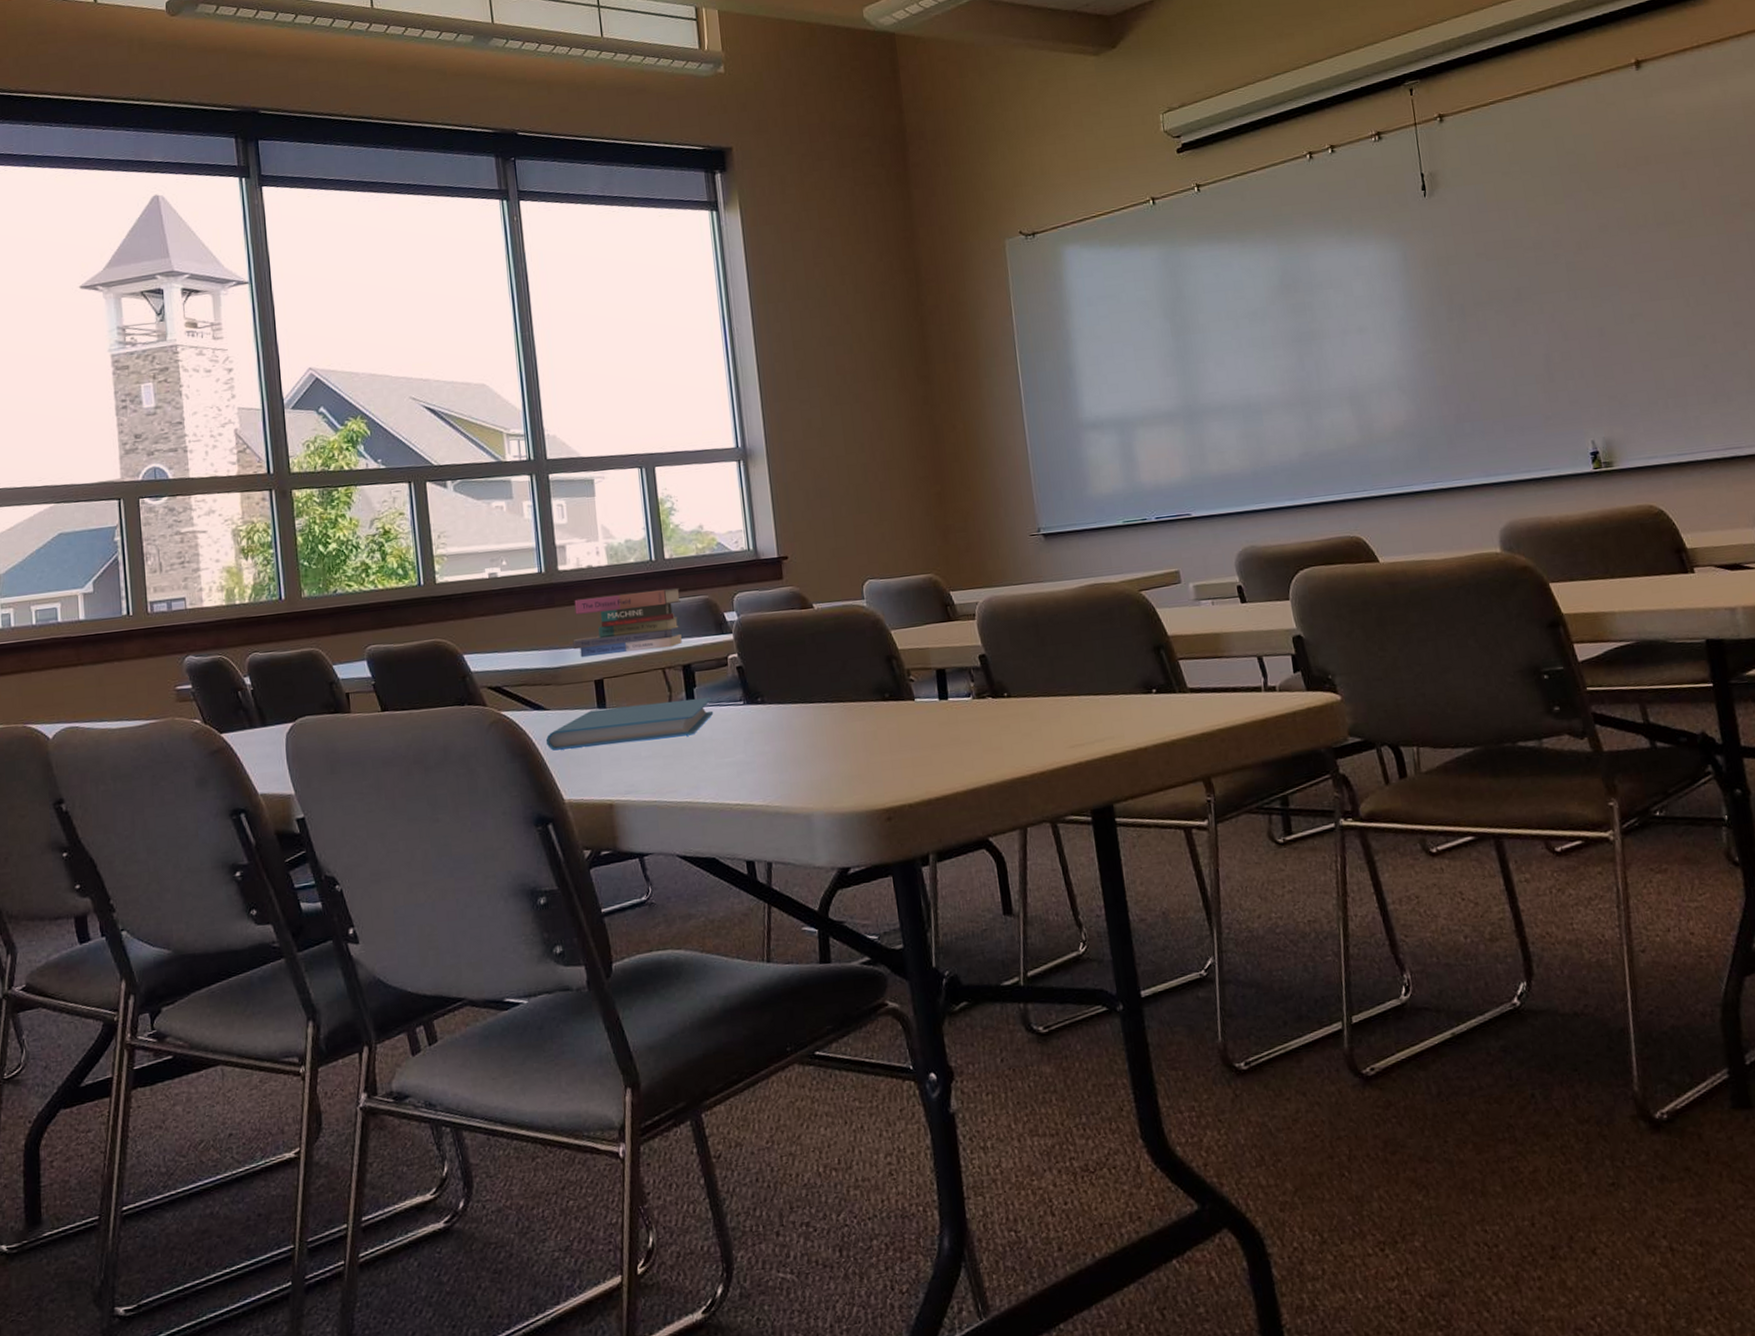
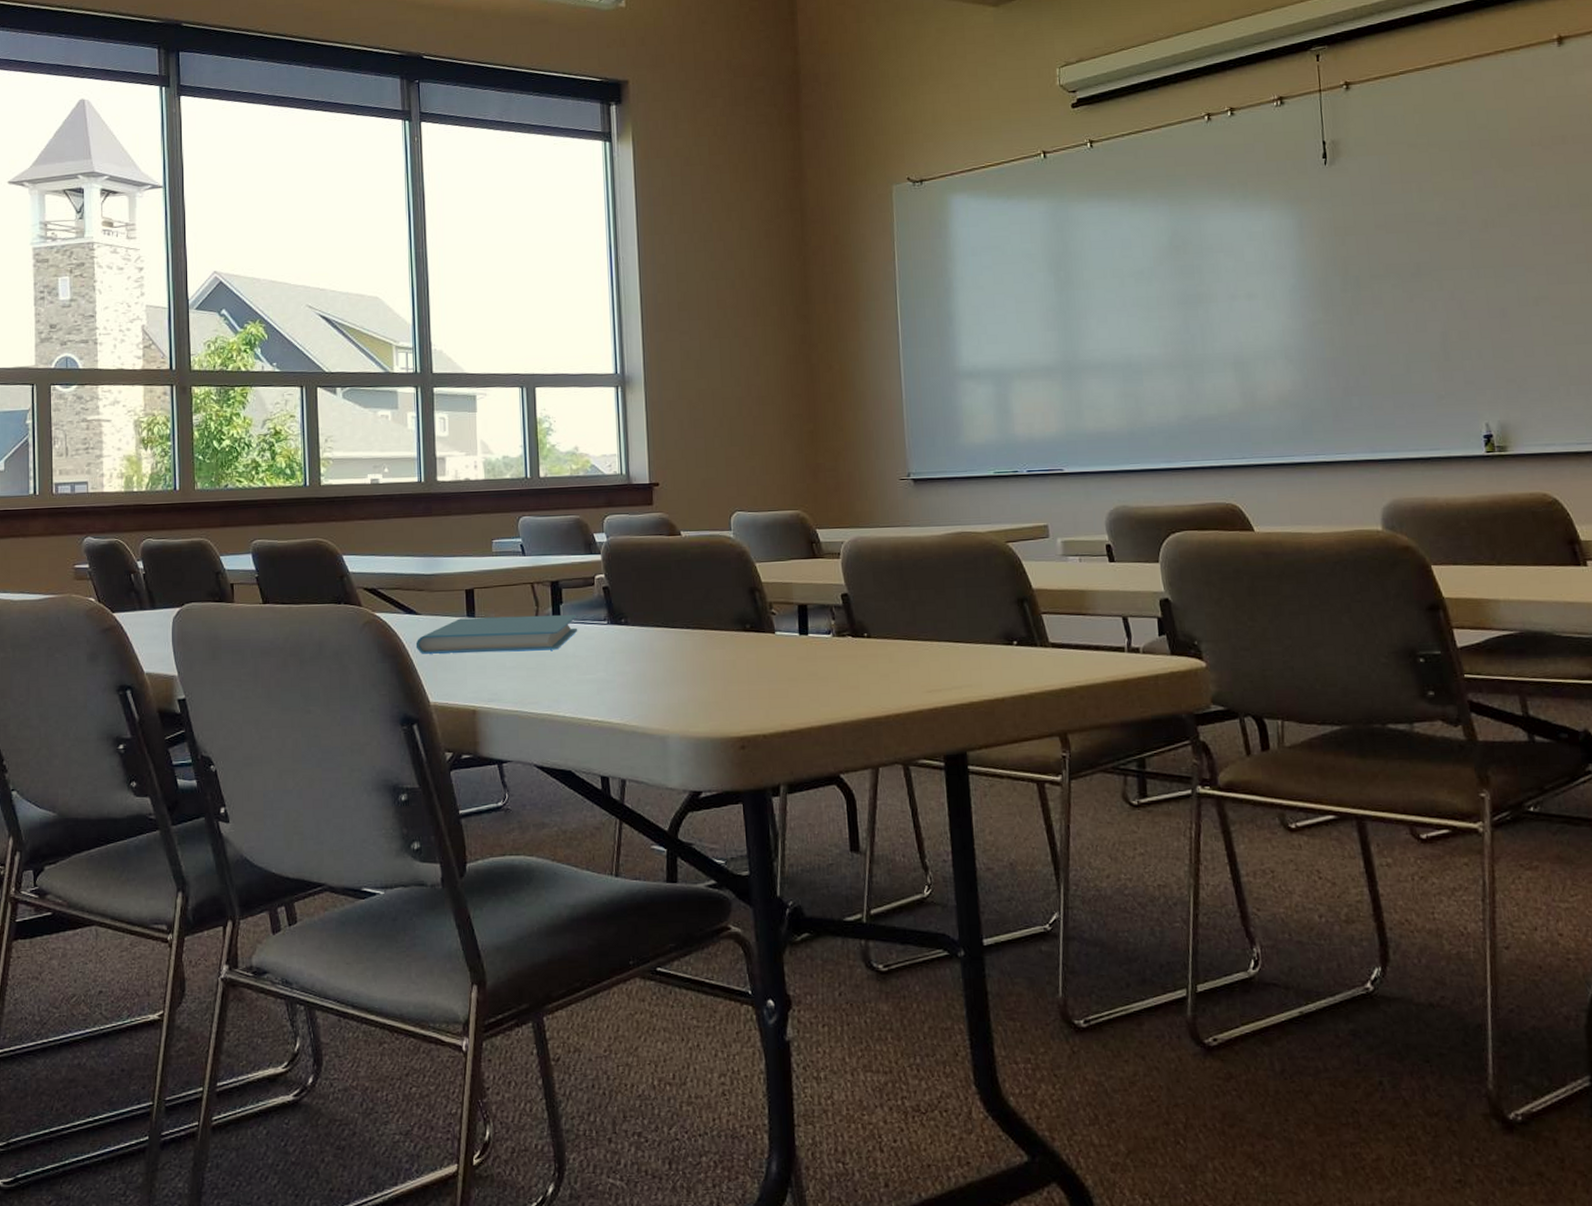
books: present [573,588,682,657] -> none [447,506,552,567]

